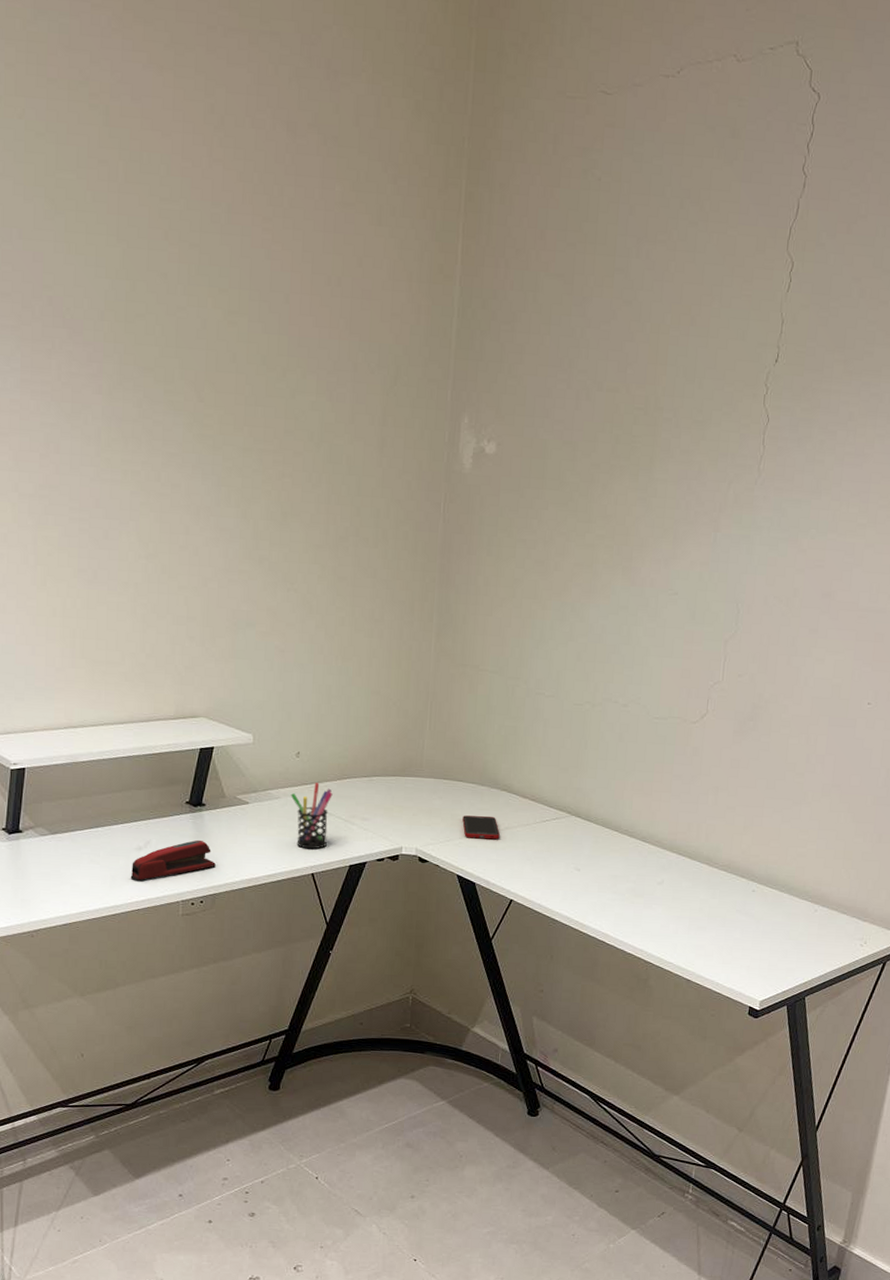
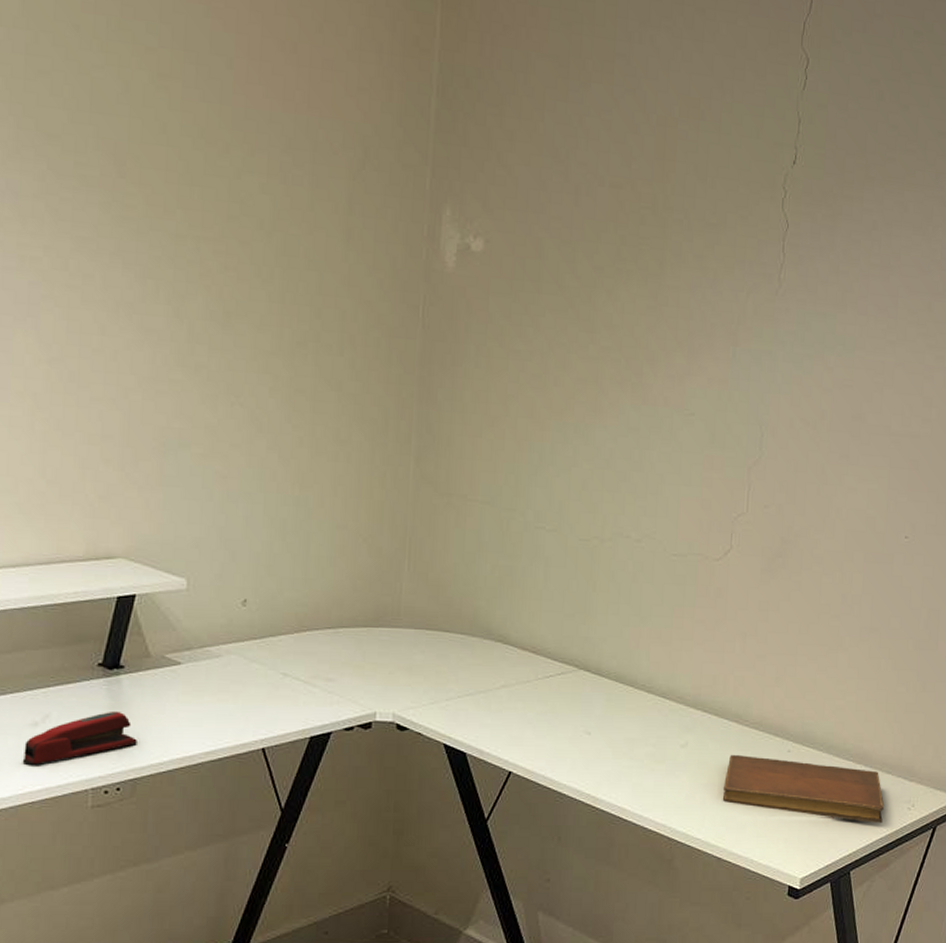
pen holder: present [290,783,333,850] -> none [234,637,289,719]
cell phone: present [462,815,500,840] -> none [449,672,495,701]
notebook: none [692,893,838,957] -> present [722,755,884,823]

